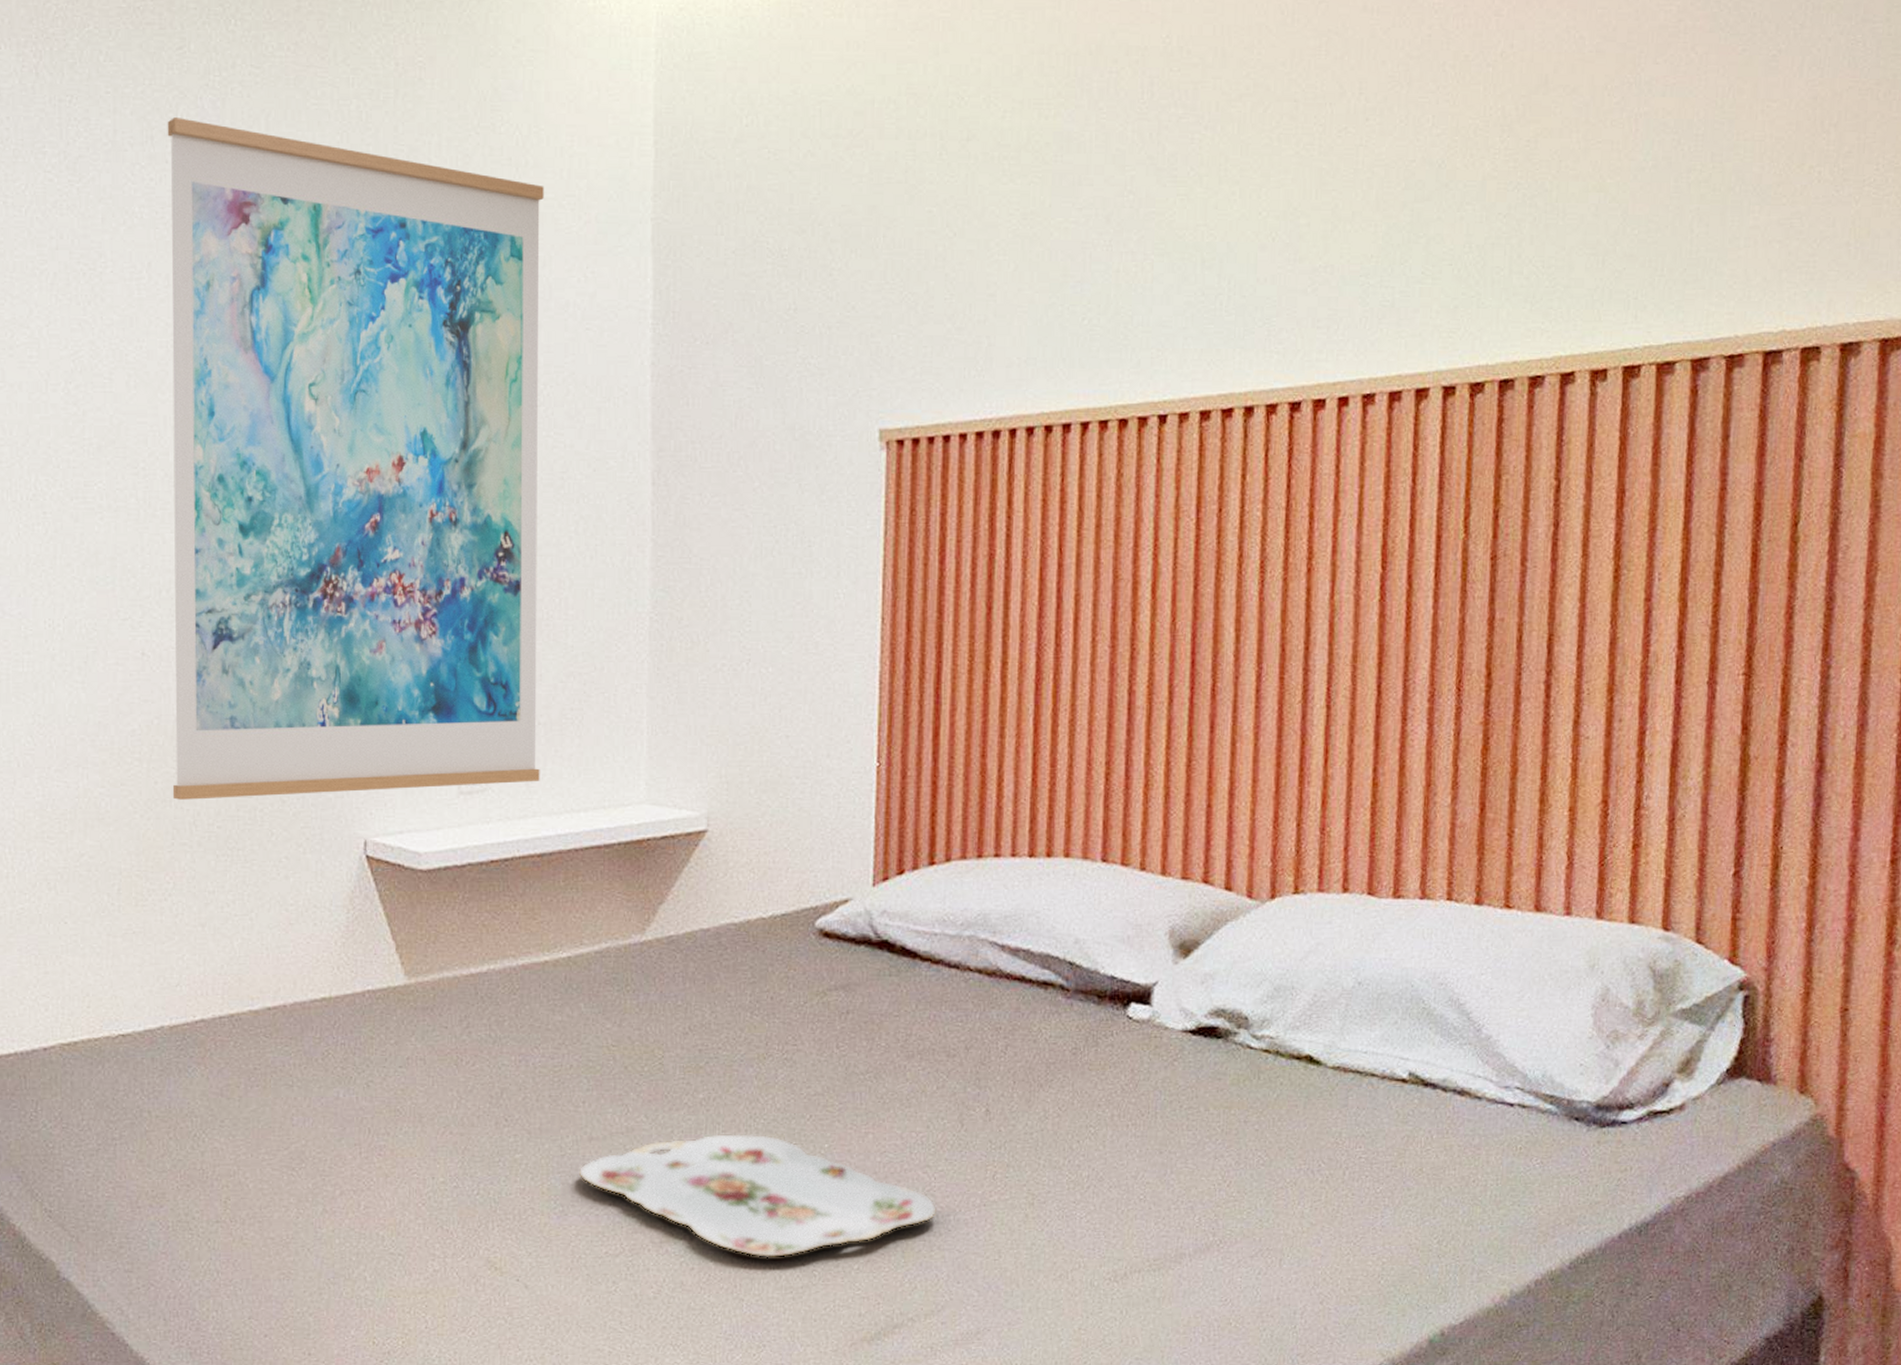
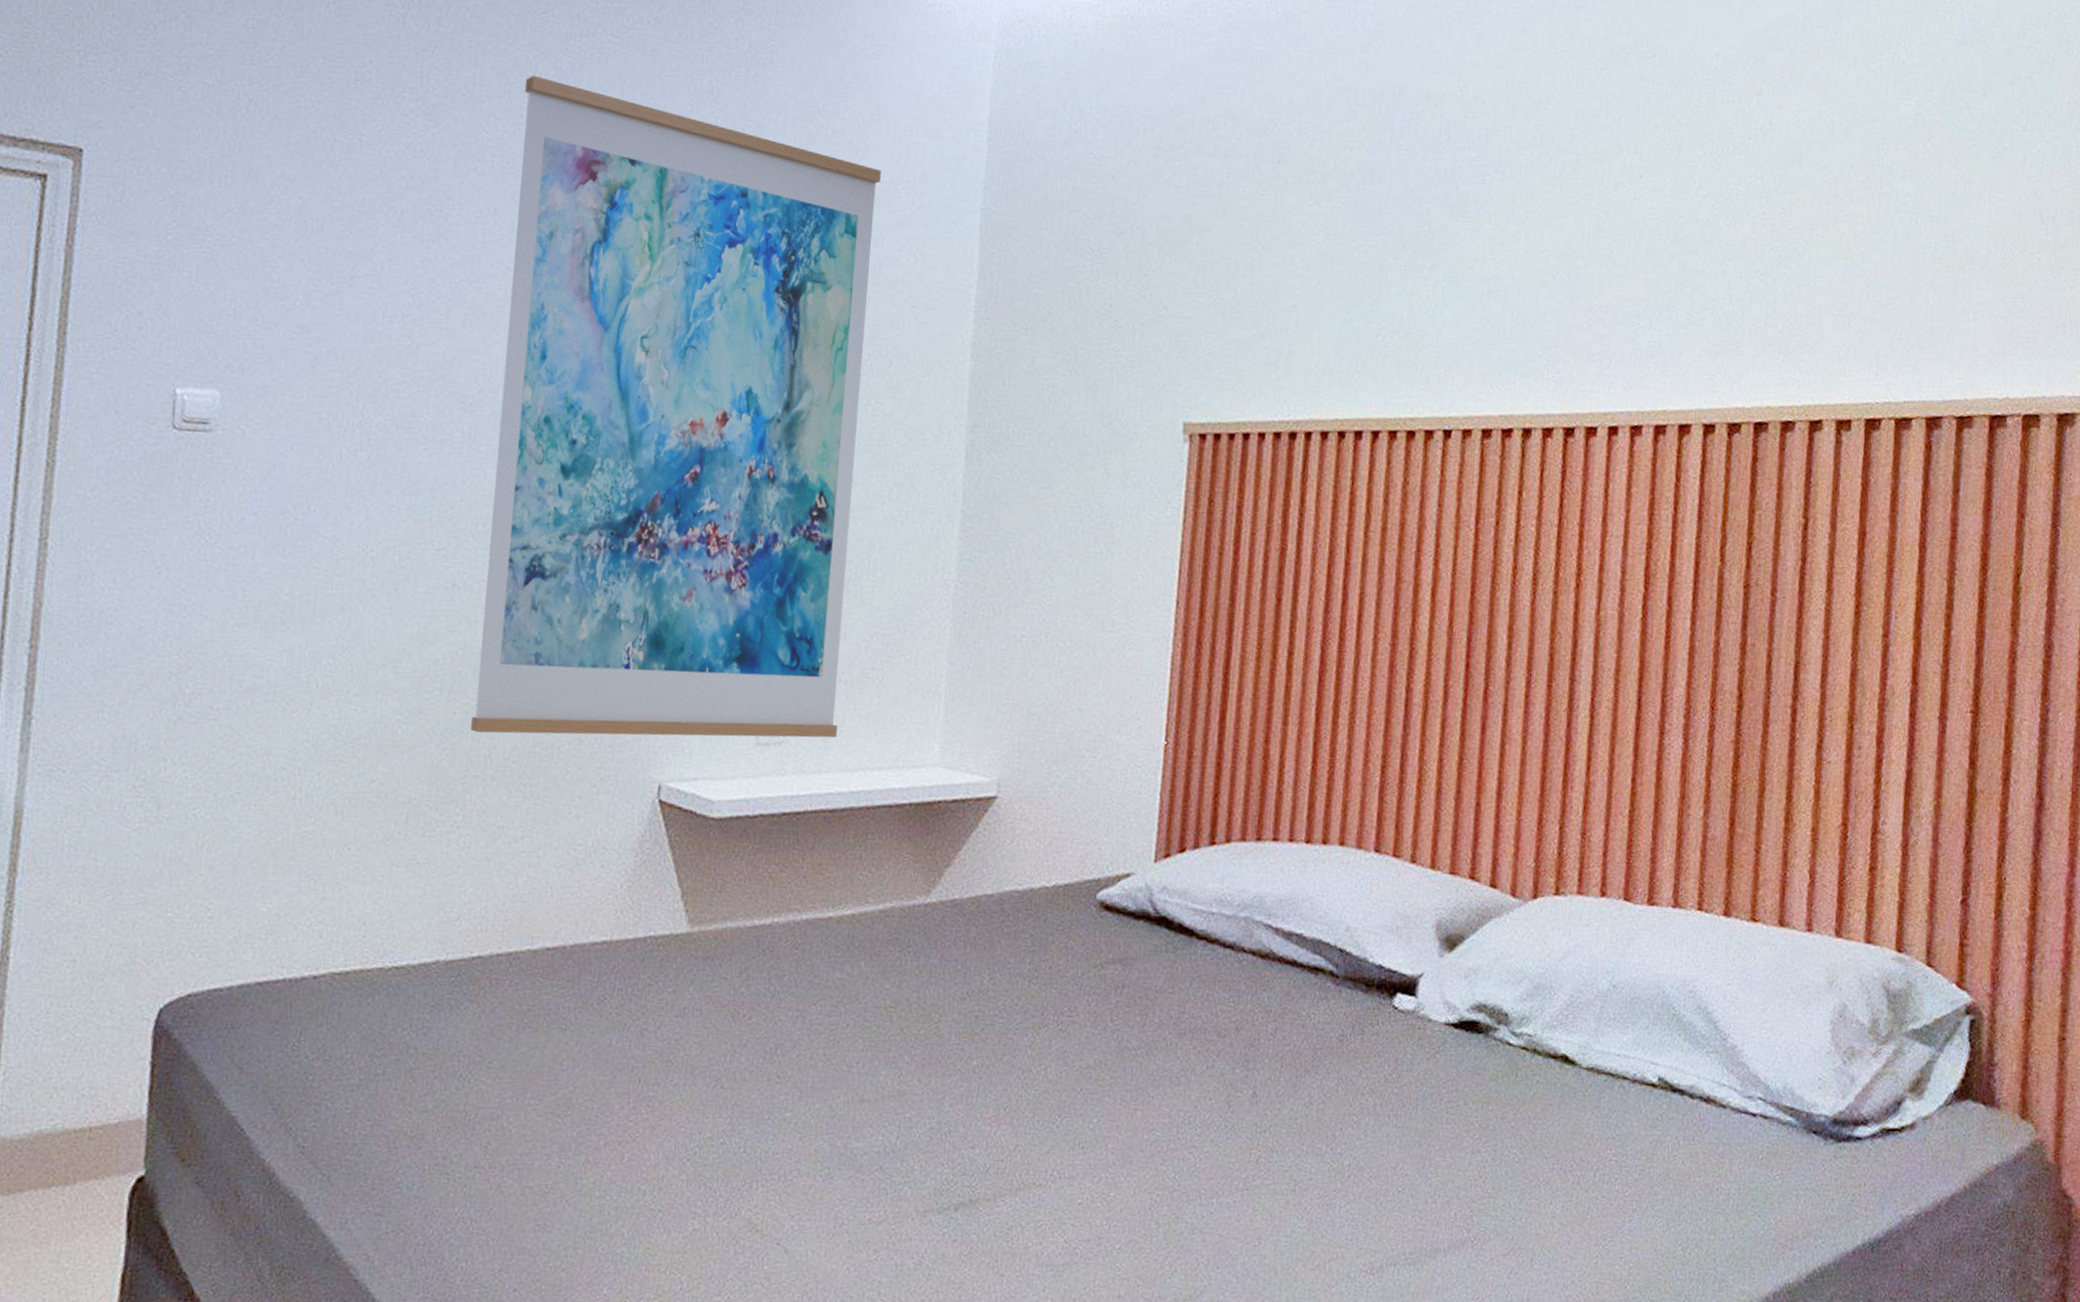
serving tray: present [580,1134,936,1258] -> none [848,1103,1200,1233]

